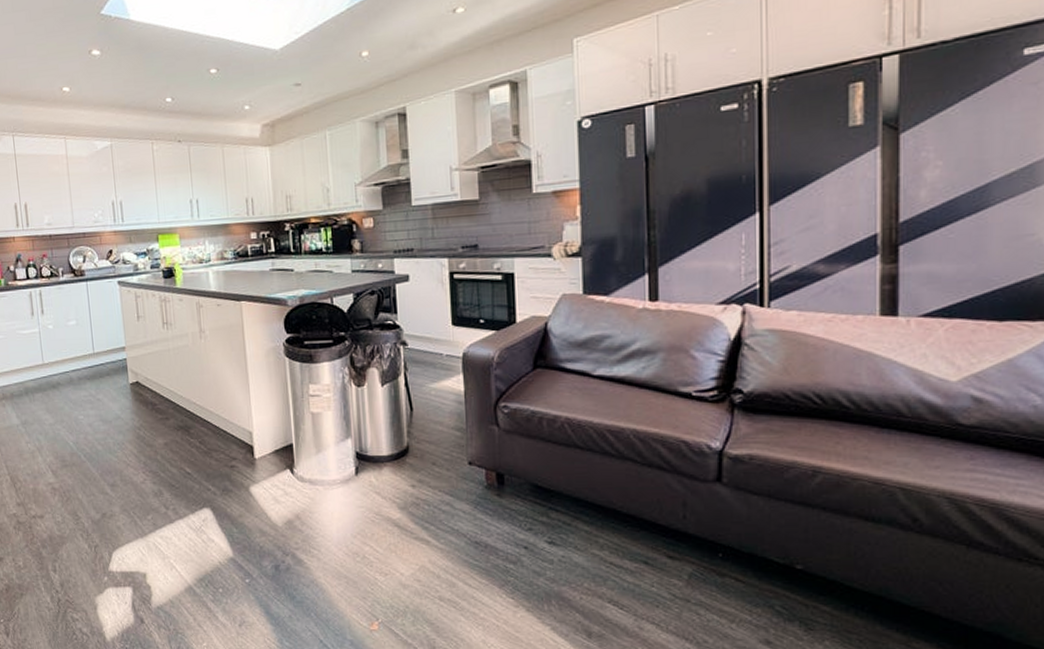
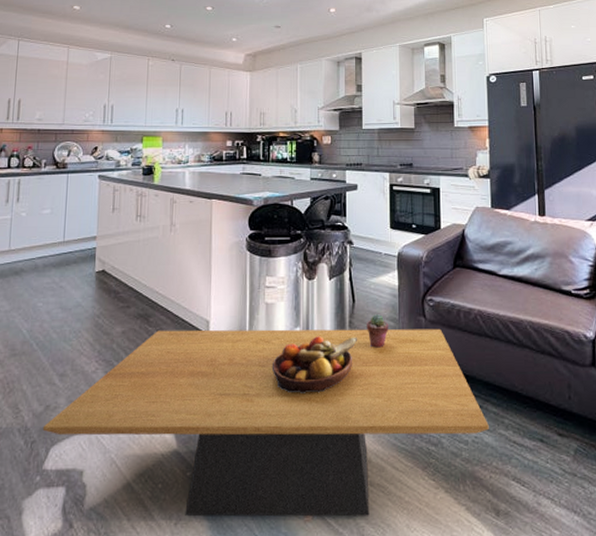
coffee table: none [102,438,579,629] -> present [42,328,489,517]
fruit bowl: none [323,447,419,507] -> present [271,336,358,394]
potted succulent: none [428,423,455,460] -> present [367,314,389,348]

